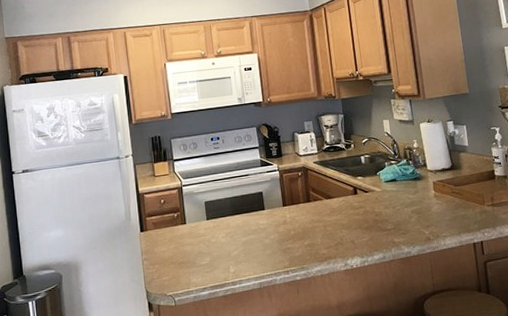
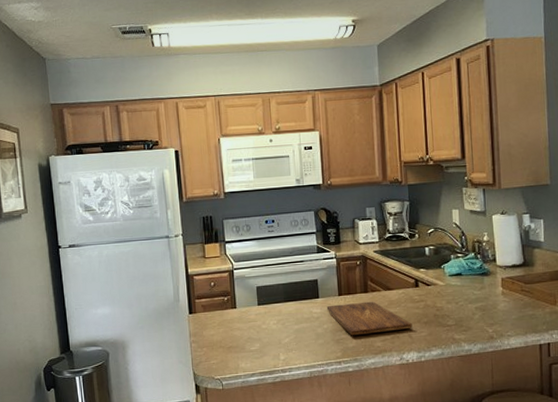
cutting board: none [272,210,354,244] -> present [326,301,413,335]

